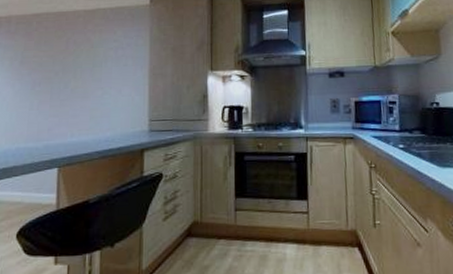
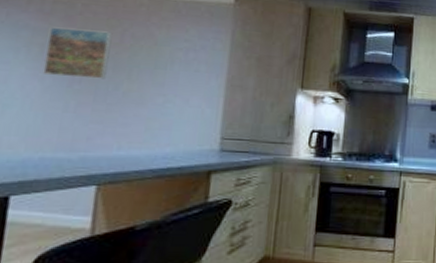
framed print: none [13,41,60,82] -> present [43,27,113,80]

